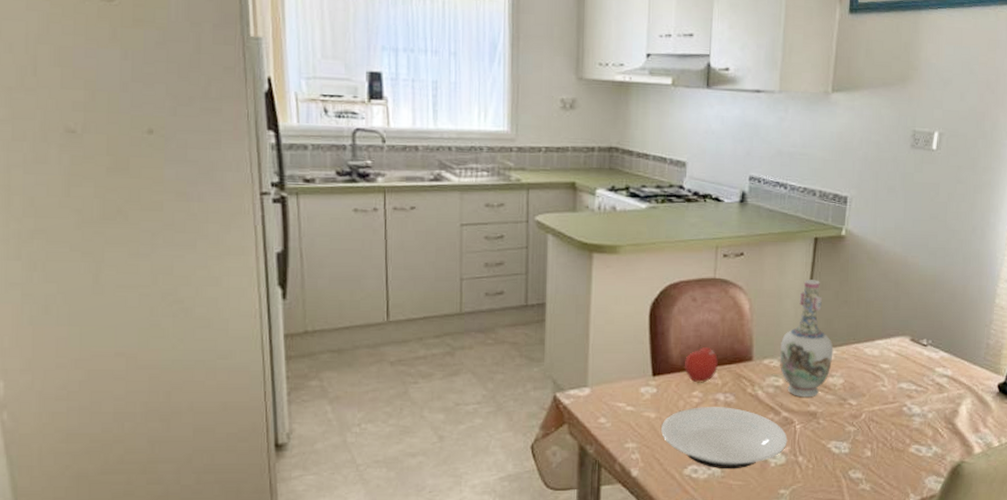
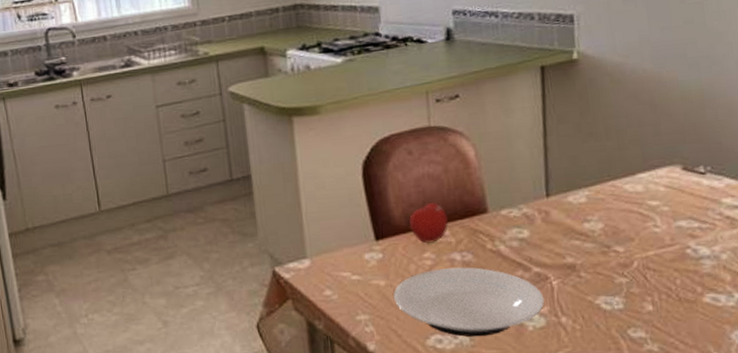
vase: present [779,279,834,398] -> none [518,113,586,249]

